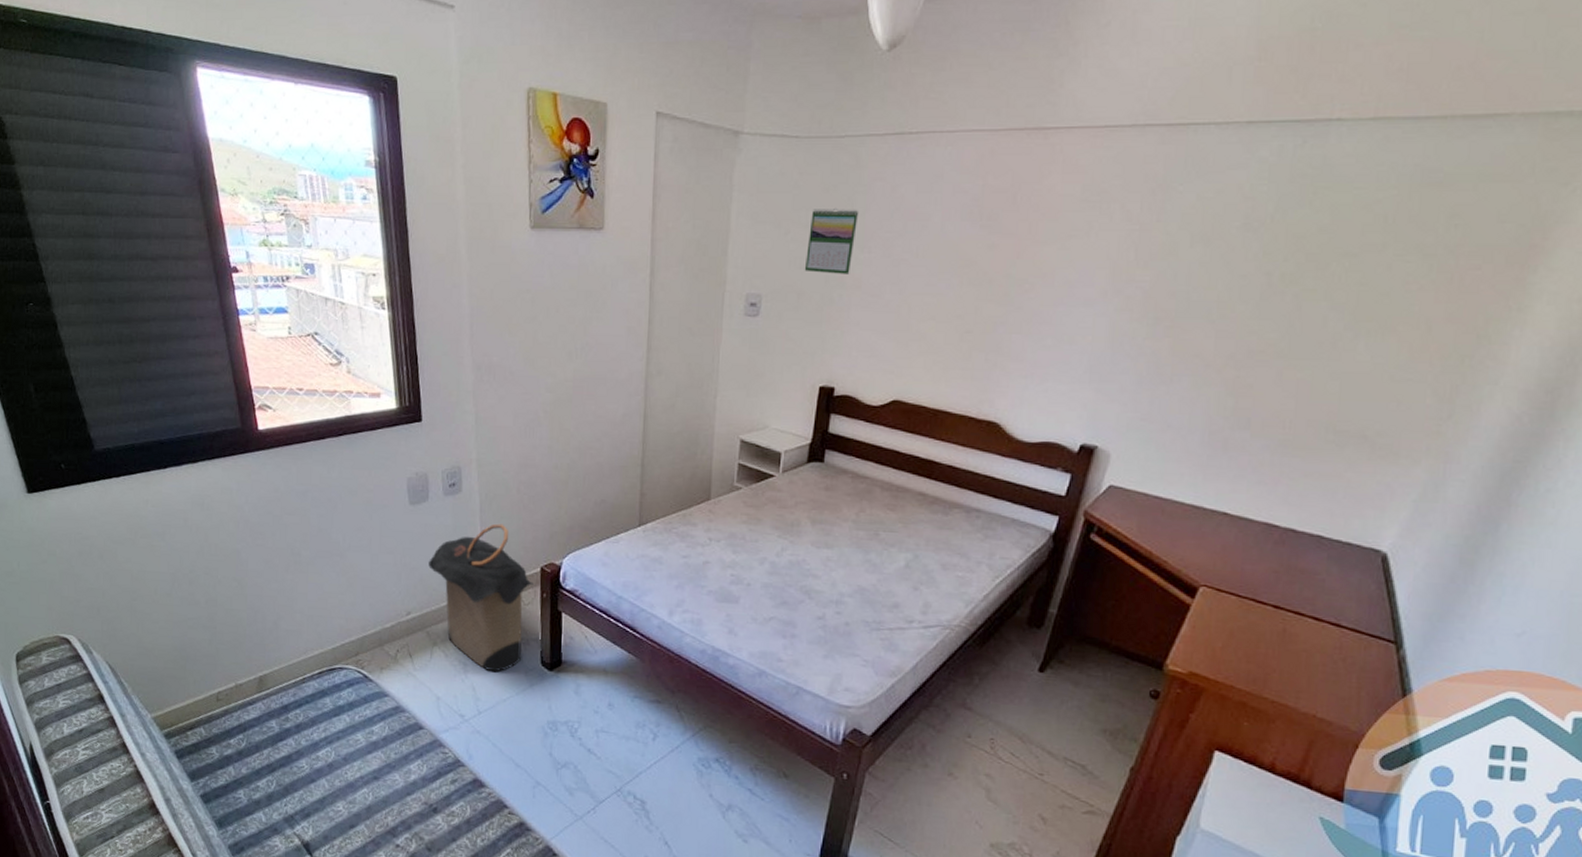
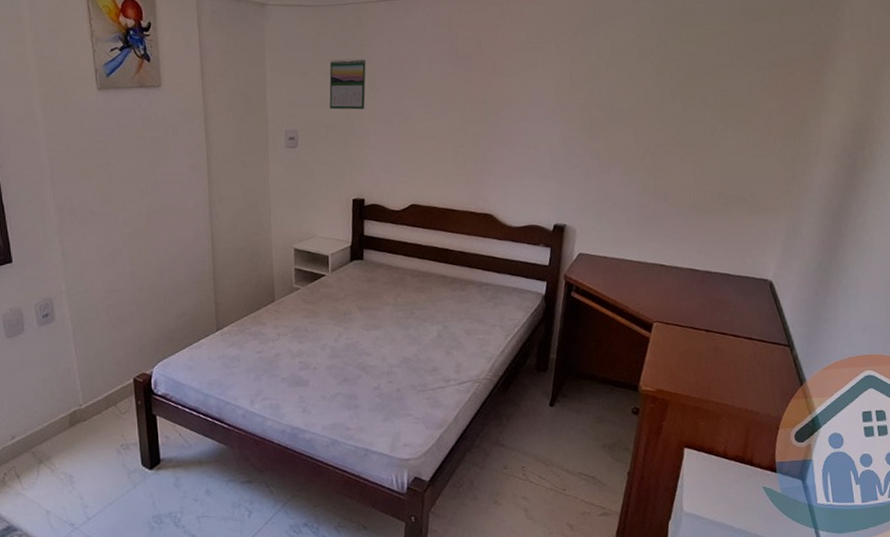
laundry hamper: present [428,523,534,672] -> none [29,344,128,480]

